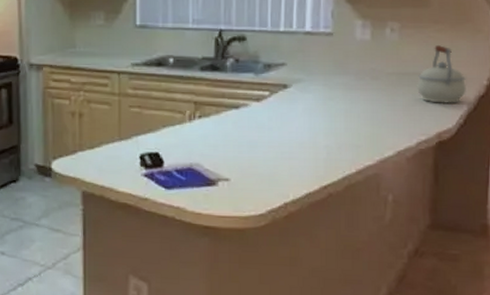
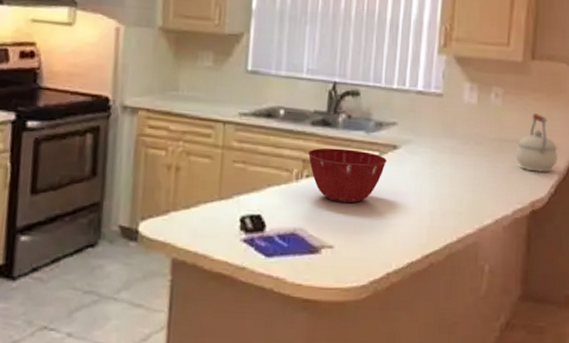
mixing bowl: none [198,90,278,140] -> present [307,147,387,203]

